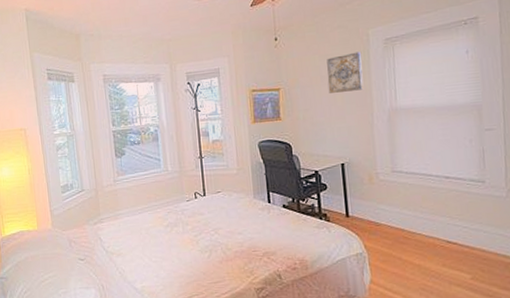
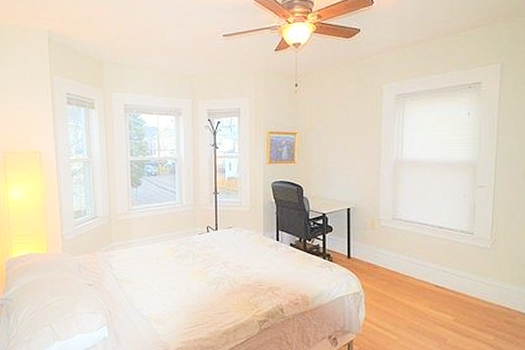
wall art: present [327,51,364,93] -> none [341,104,375,141]

